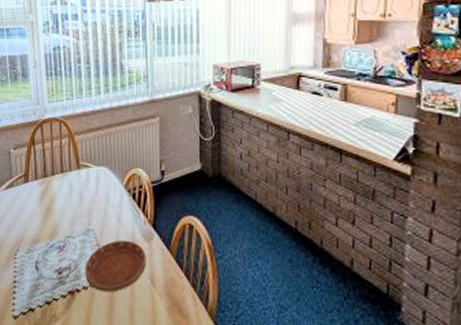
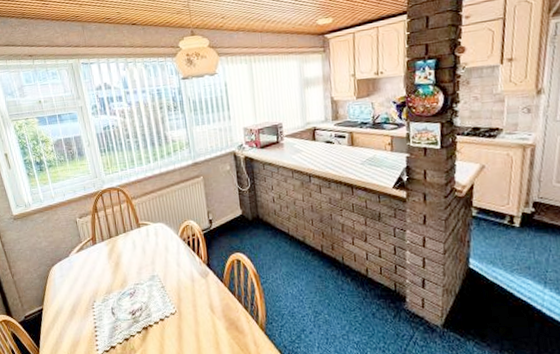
saucer: present [85,239,146,293] -> none [154,279,205,324]

